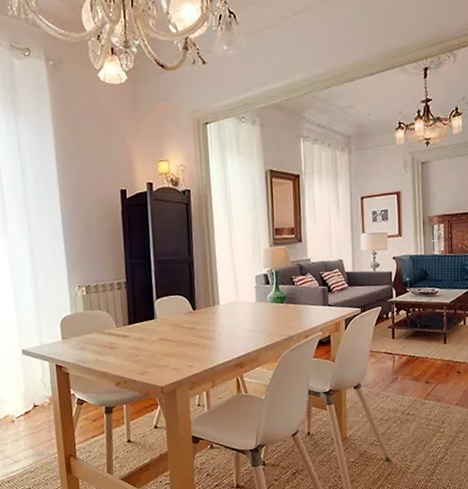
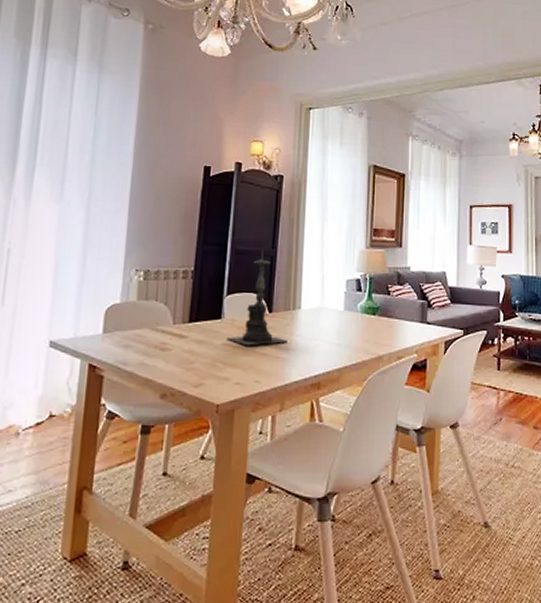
candle holder: none [162,257,212,339] -> present [227,248,288,346]

